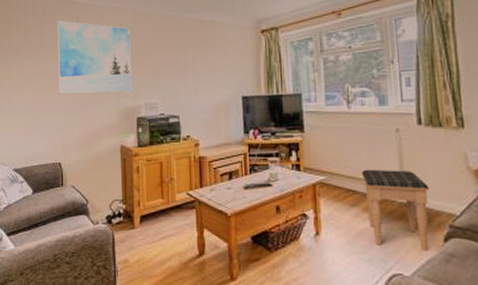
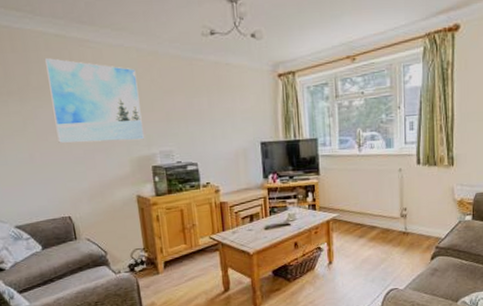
footstool: present [361,169,429,250] -> none [368,204,422,268]

